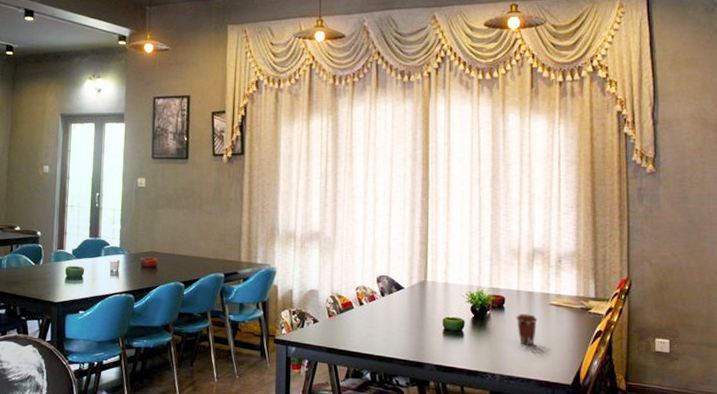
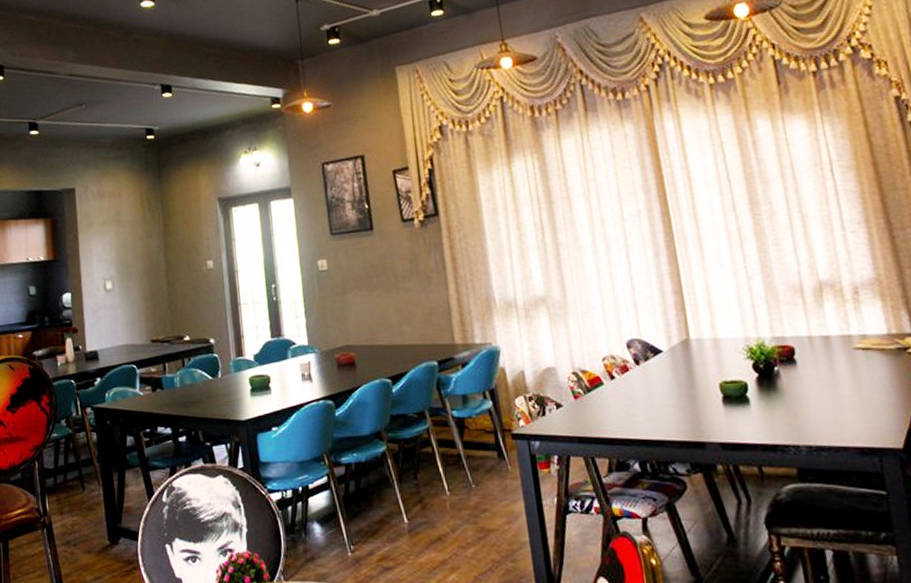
coffee cup: present [516,313,538,346] -> none [813,364,844,404]

